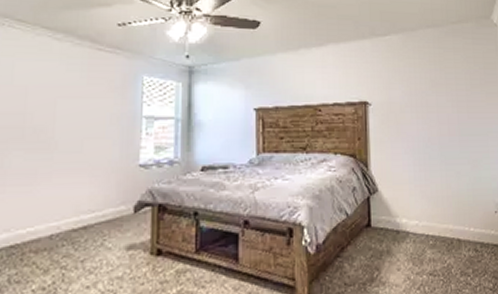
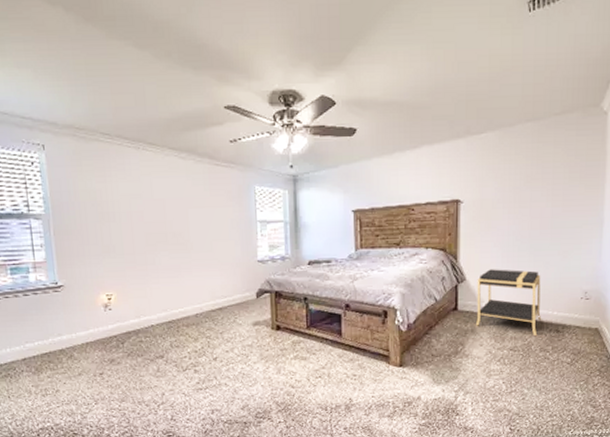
nightstand: none [390,178,459,256] -> present [475,269,542,335]

